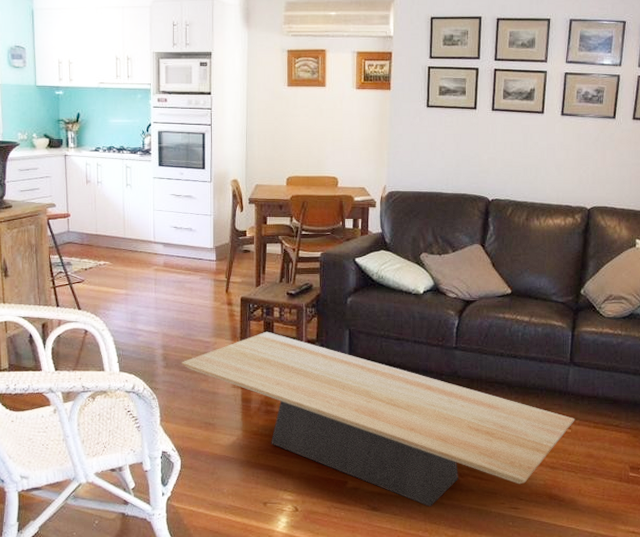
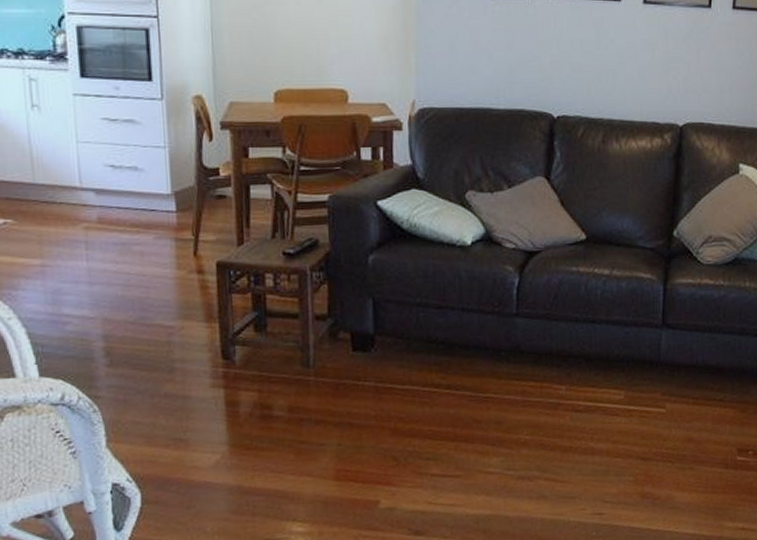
coffee table: present [181,331,575,507] -> none [133,307,670,523]

